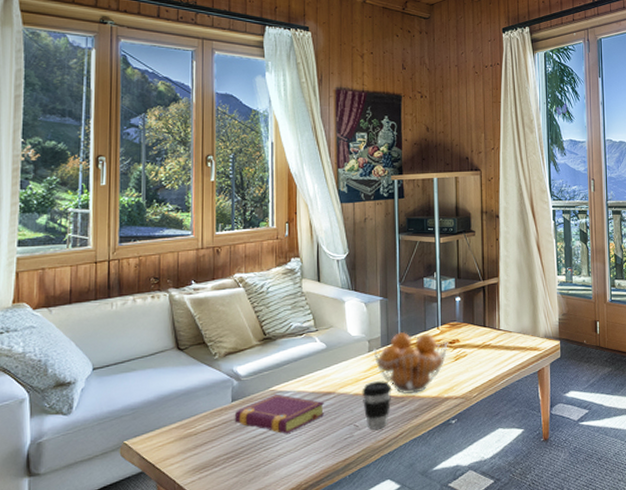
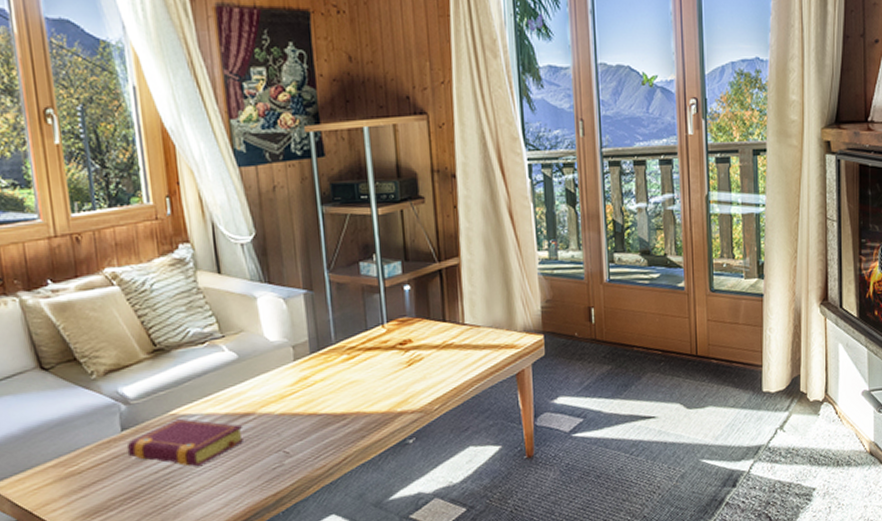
coffee cup: present [362,381,392,430] -> none [289,395,329,456]
fruit basket: present [373,331,448,395] -> none [300,332,398,411]

